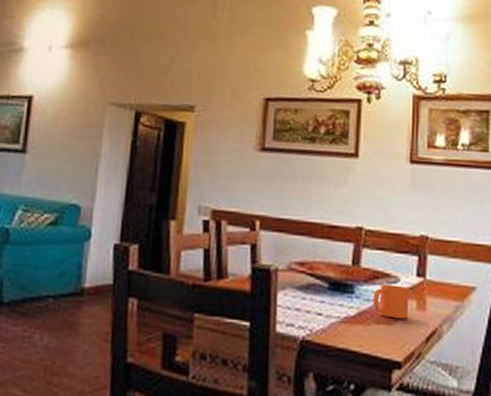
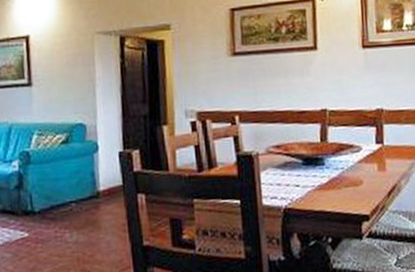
cup: present [373,284,409,319] -> none [341,153,372,181]

